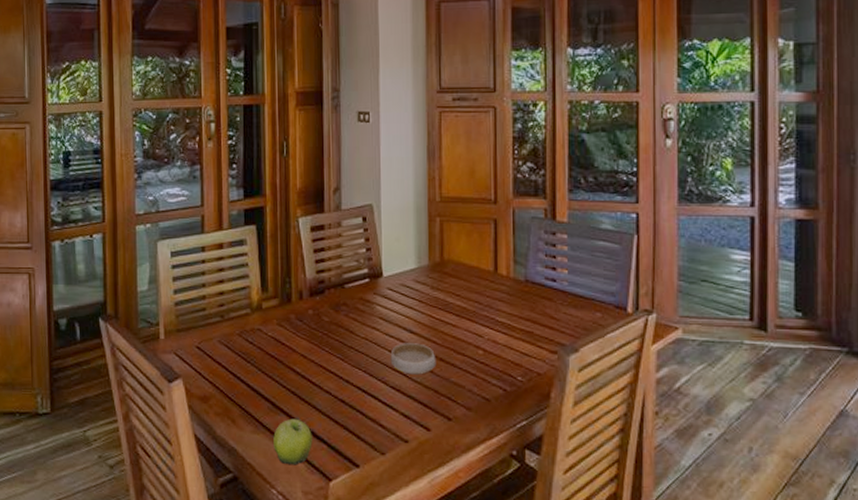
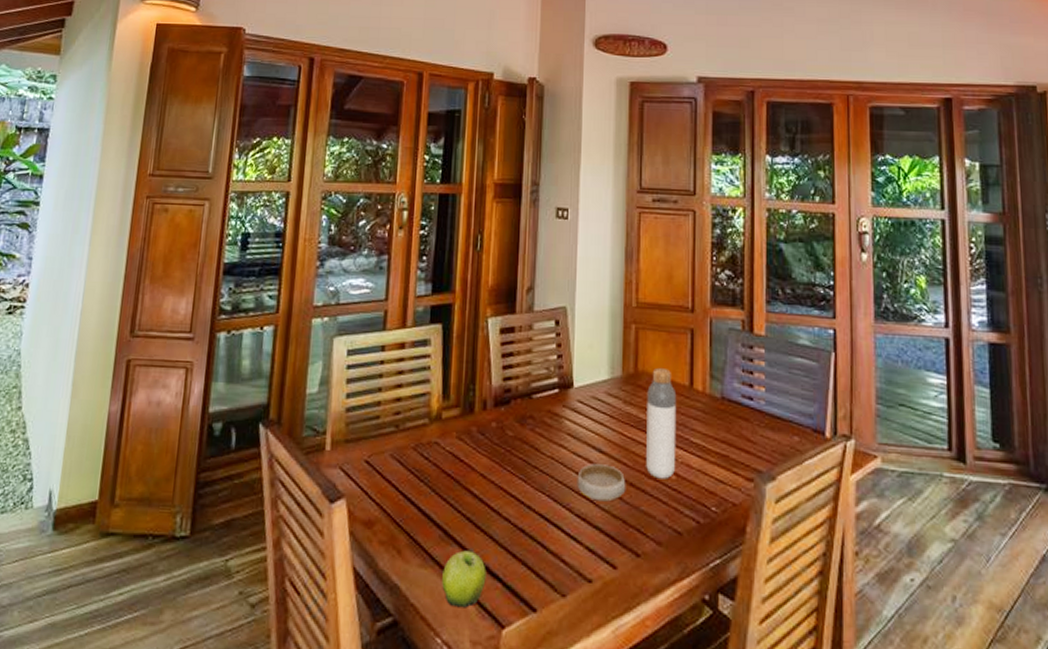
bottle: none [453,255,483,354] -> present [646,367,677,479]

